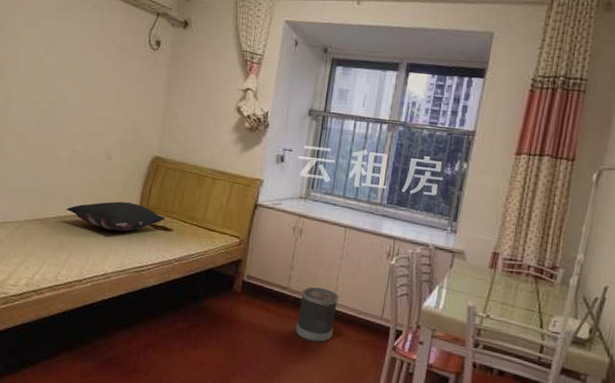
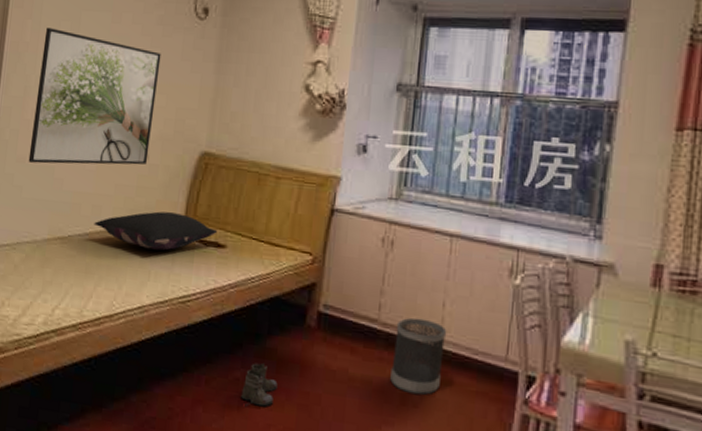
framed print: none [11,49,121,165] -> present [28,27,161,165]
boots: none [182,317,211,350] -> present [241,362,278,407]

